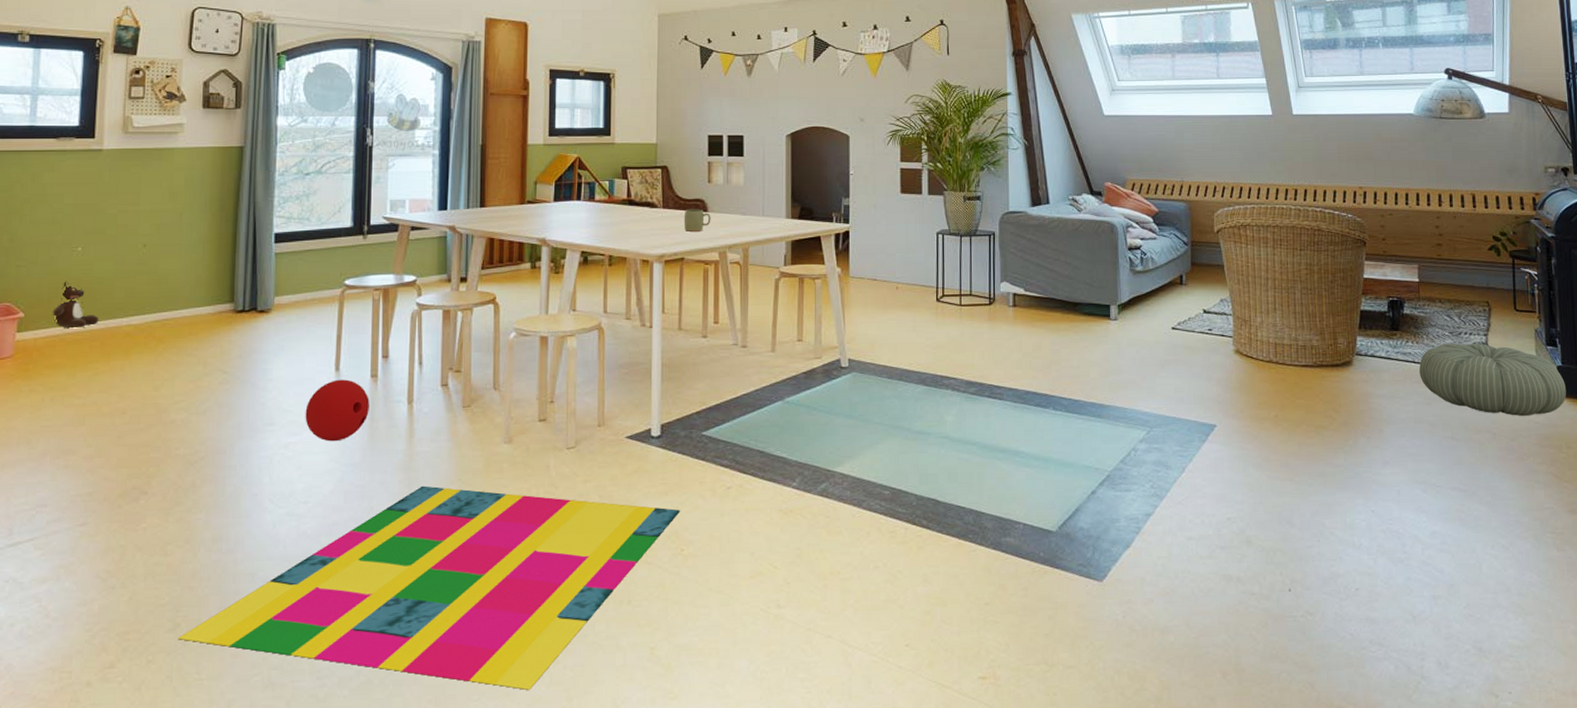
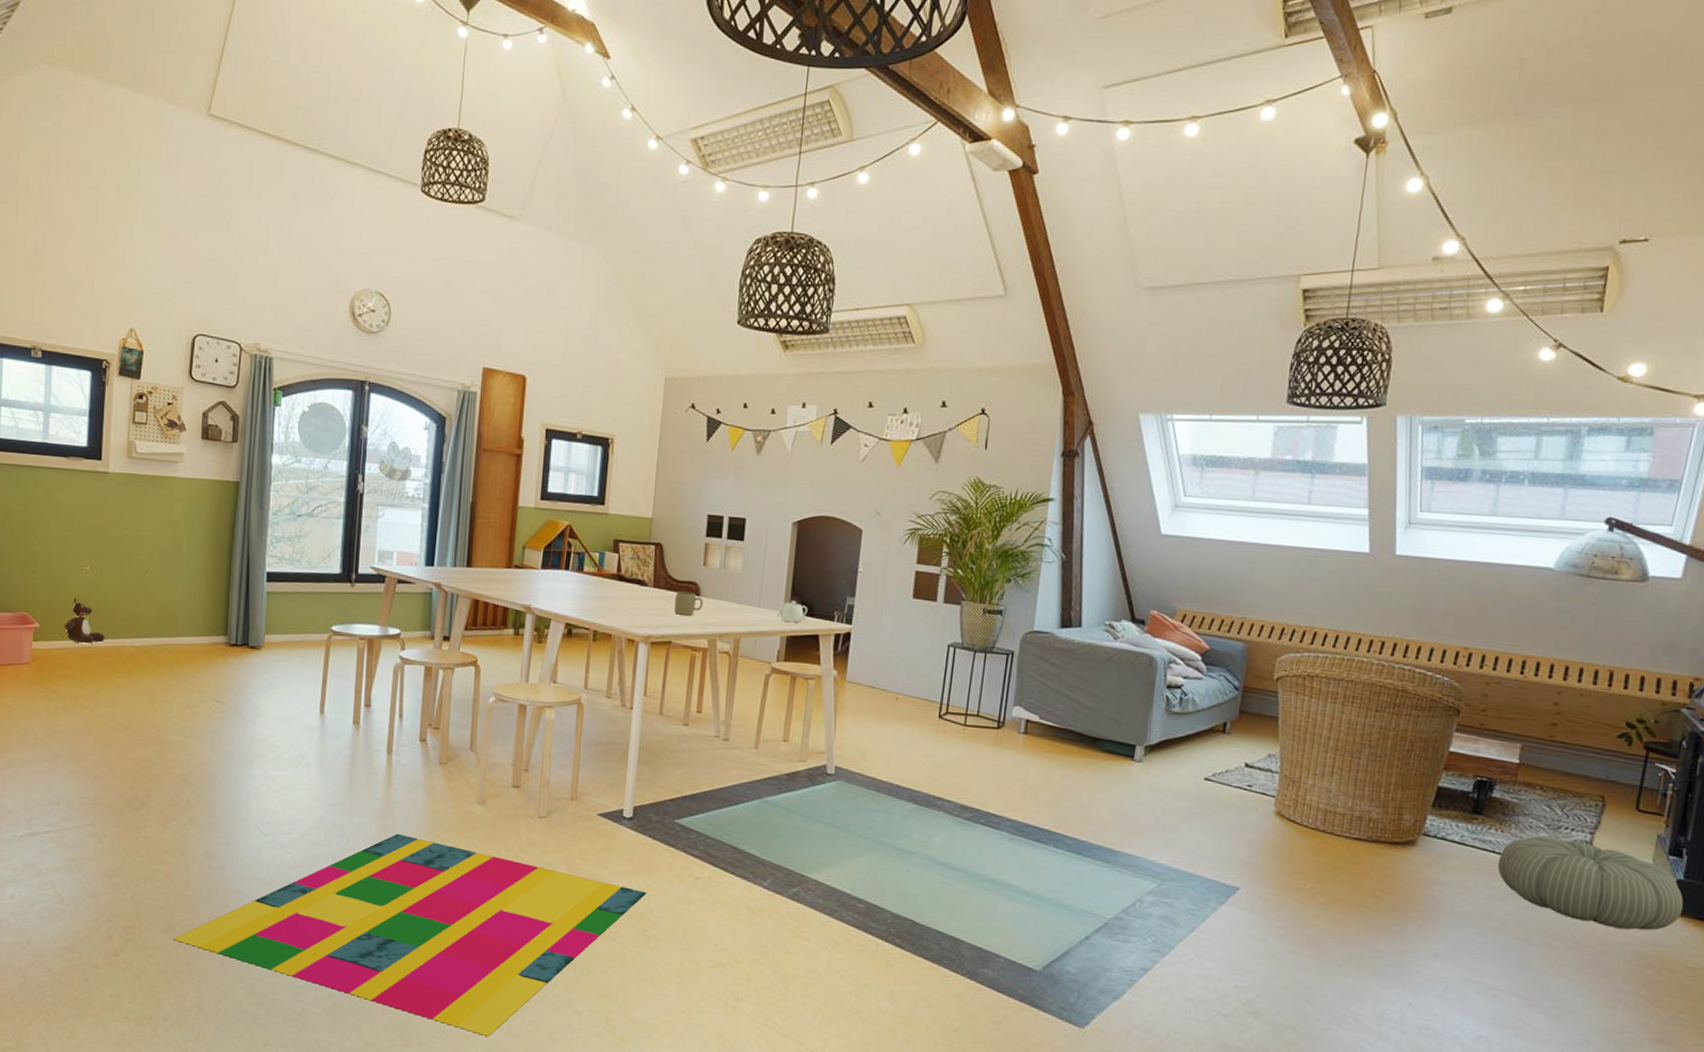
ball: present [305,379,369,442] -> none [290,722,351,781]
teapot: none [780,206,808,229] -> present [776,600,808,624]

